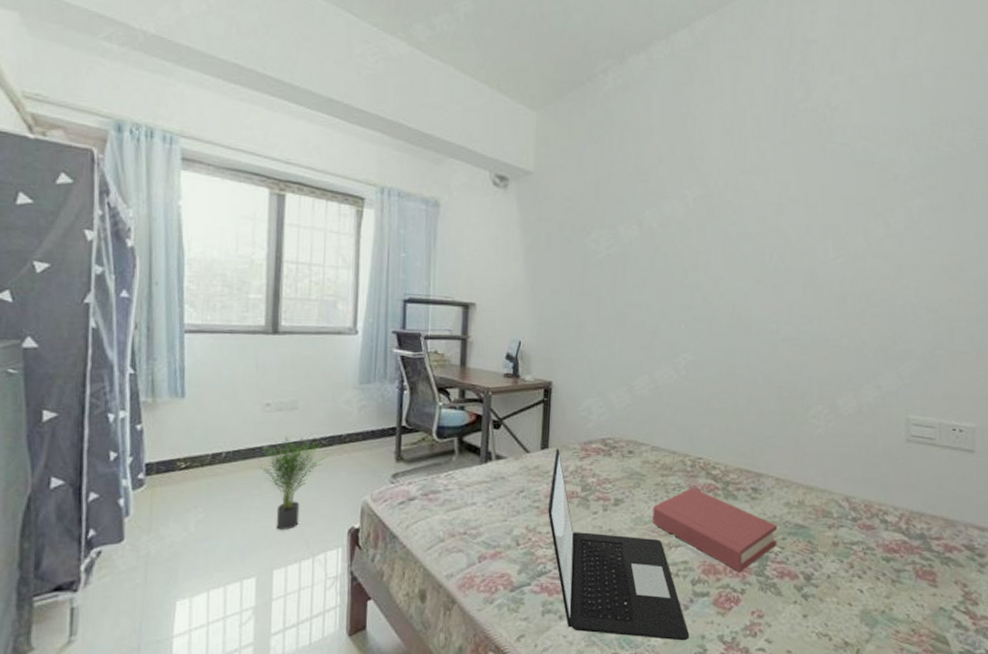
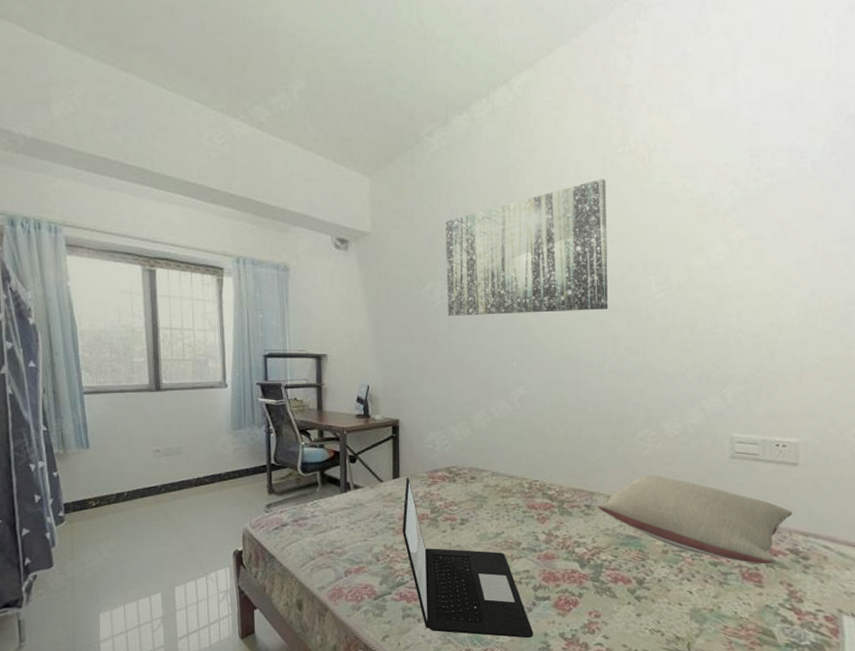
potted plant: present [257,437,329,530] -> none [154,477,212,554]
wall art: none [612,134,787,273] -> present [446,179,609,316]
hardback book: present [652,487,777,572] -> none [496,506,611,579]
pillow: none [765,457,968,561] -> present [598,475,793,564]

